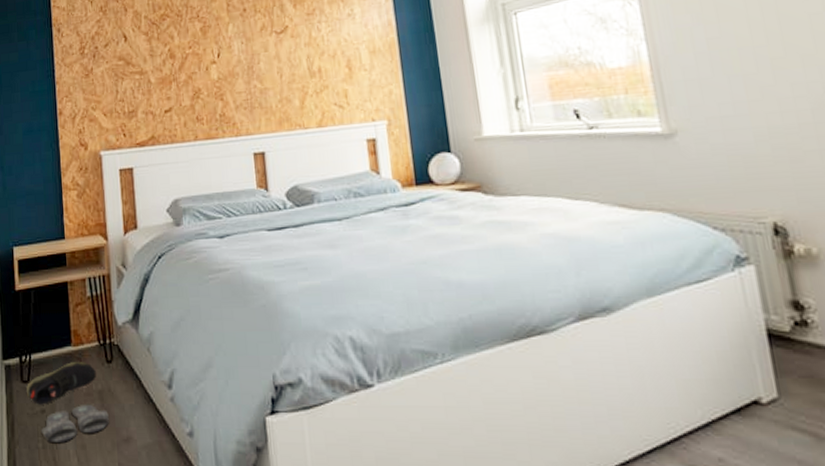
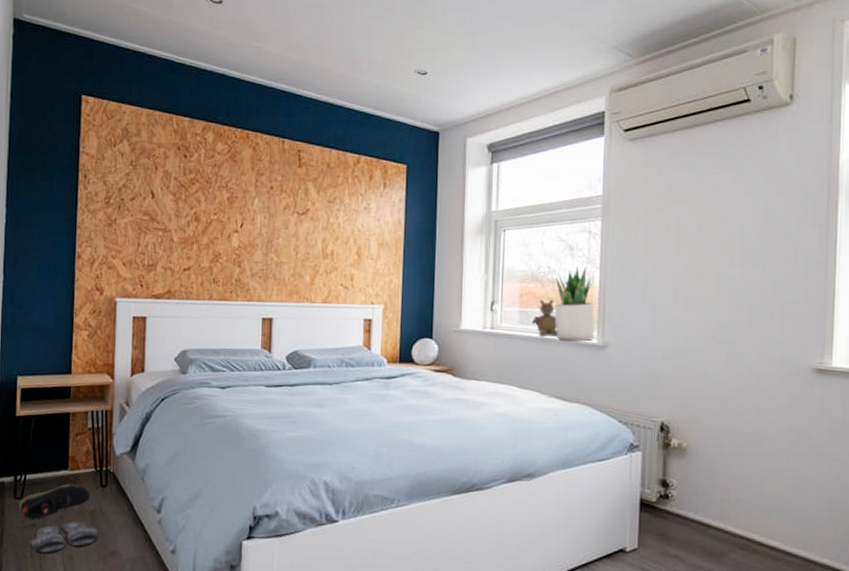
teddy bear: none [569,85,608,134] -> present [531,299,558,337]
planter: none [590,40,655,136] -> present [555,266,594,343]

